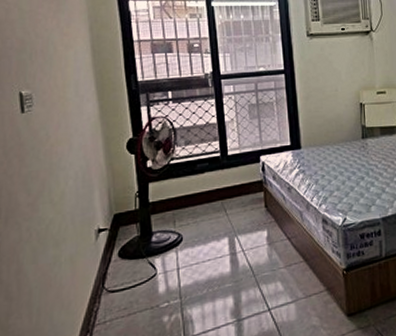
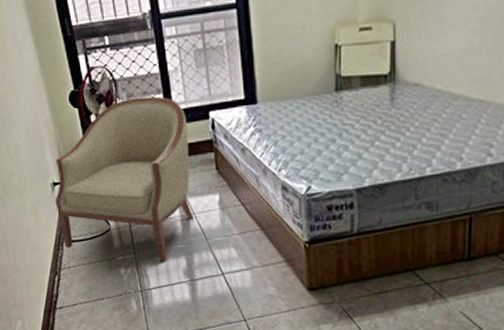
chair: none [97,143,242,304] -> present [54,96,193,262]

